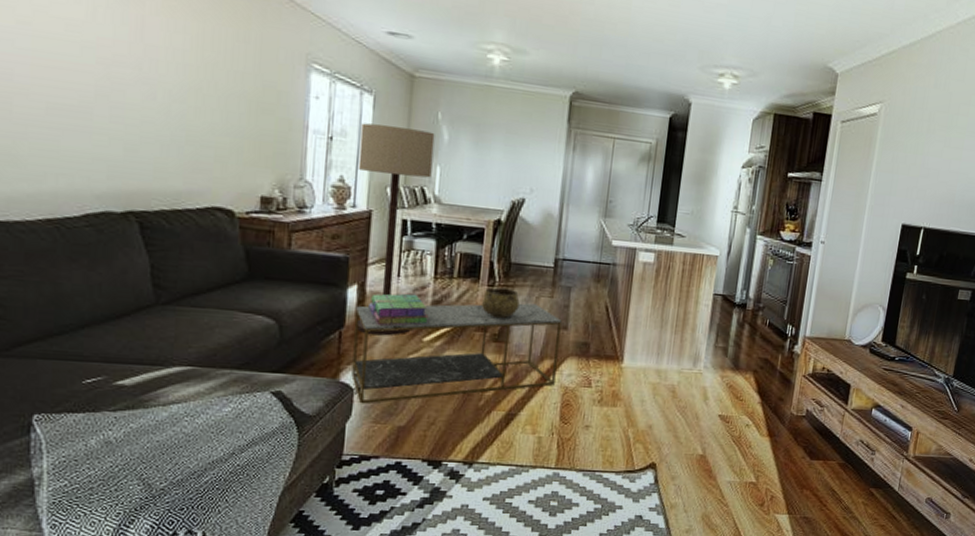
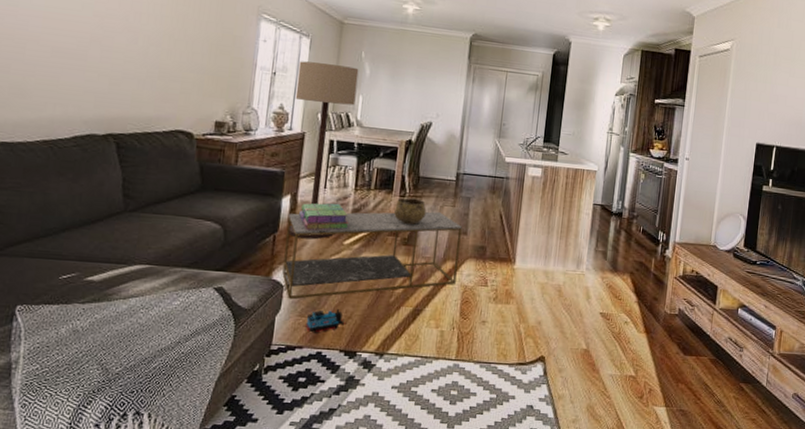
toy train: none [378,414,429,441] -> present [302,309,347,333]

